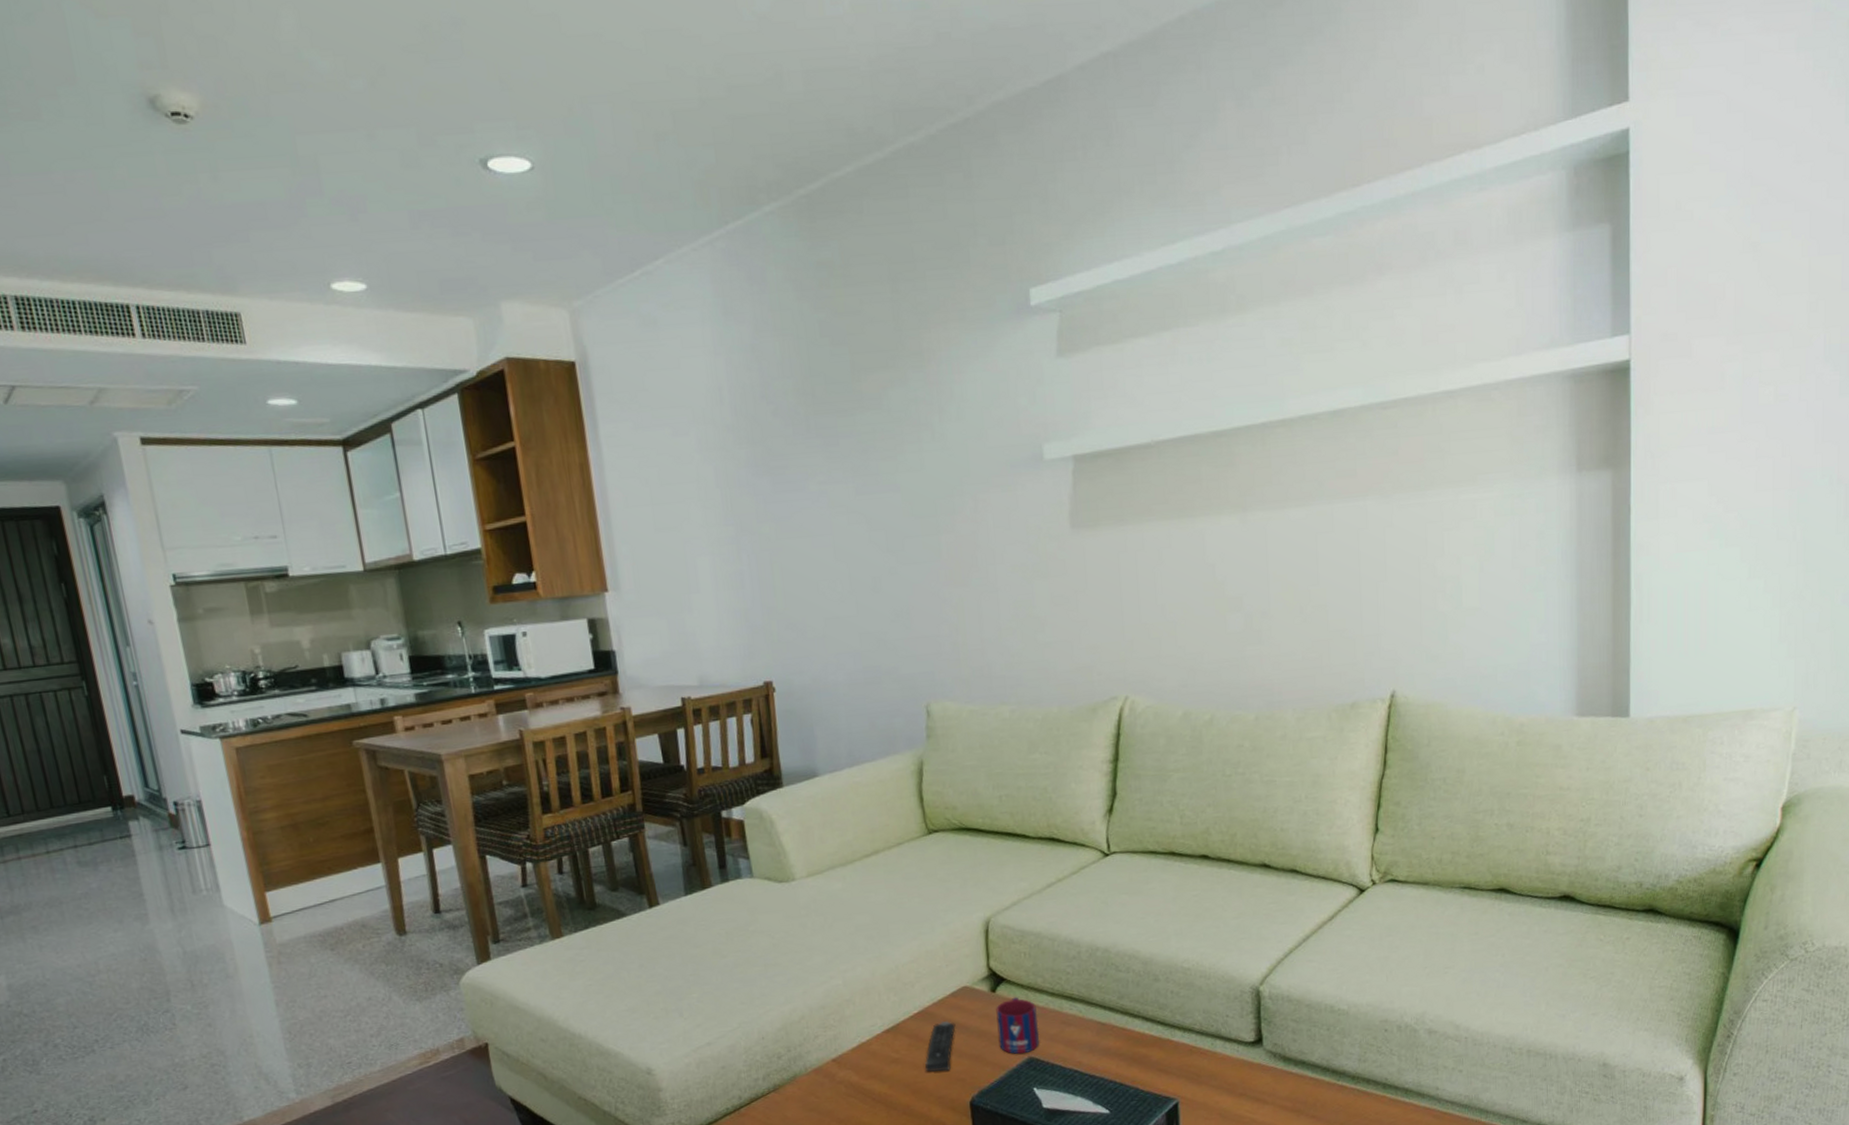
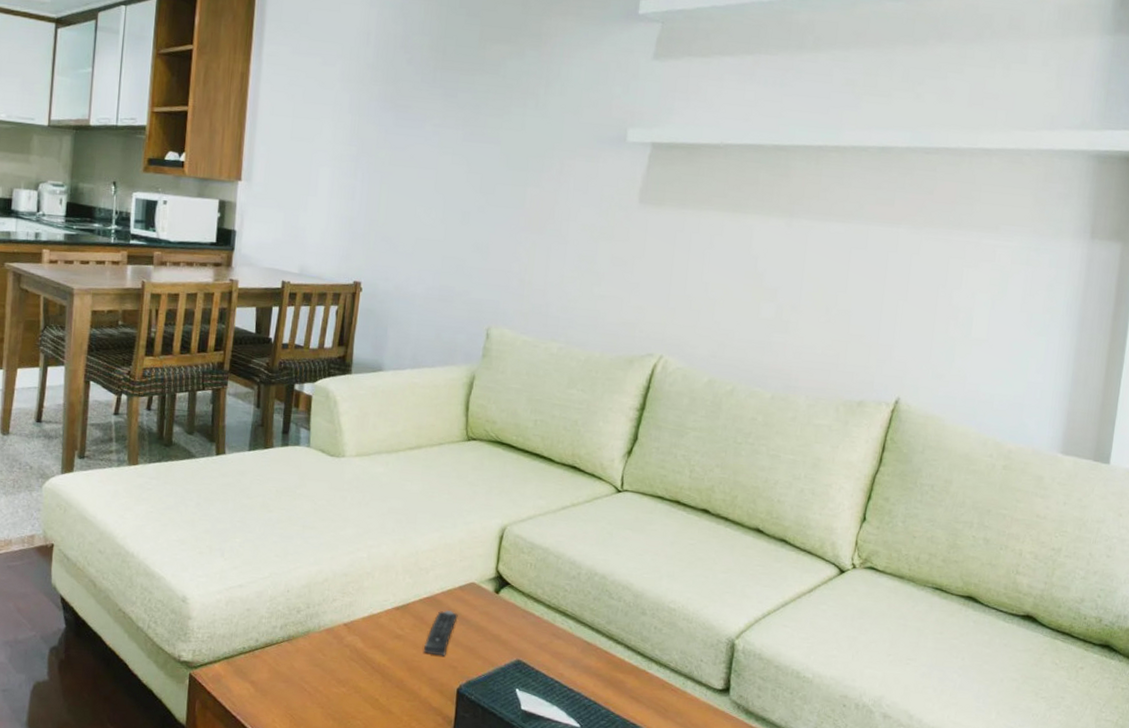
mug: present [996,996,1040,1054] -> none [493,601,532,655]

